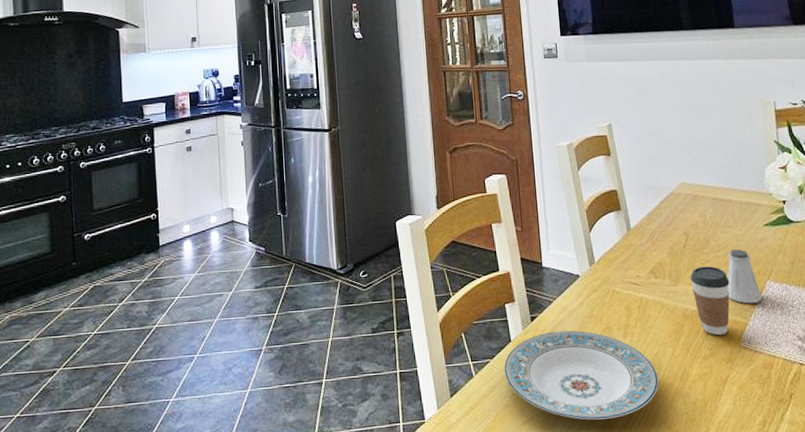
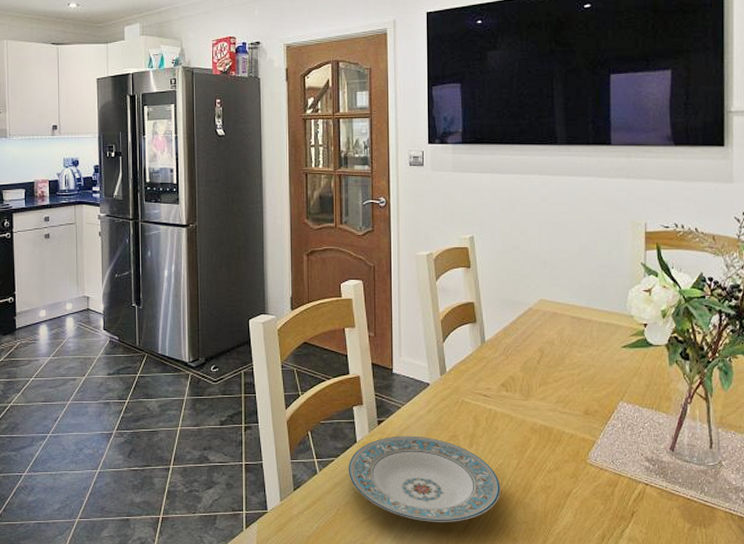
coffee cup: present [690,266,730,336] -> none [541,383,581,451]
saltshaker: present [727,248,762,304] -> none [579,368,613,423]

